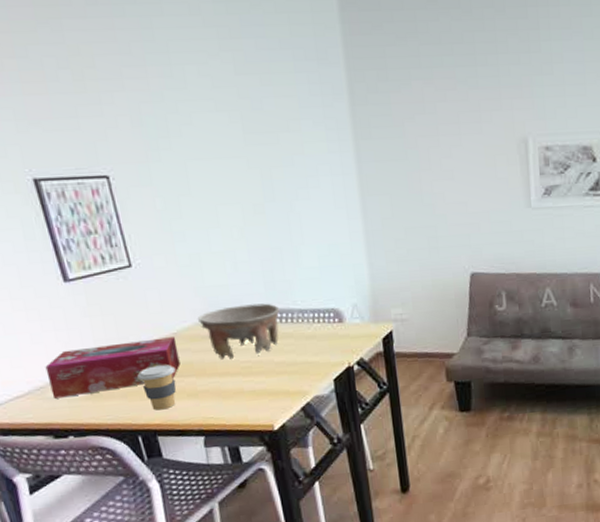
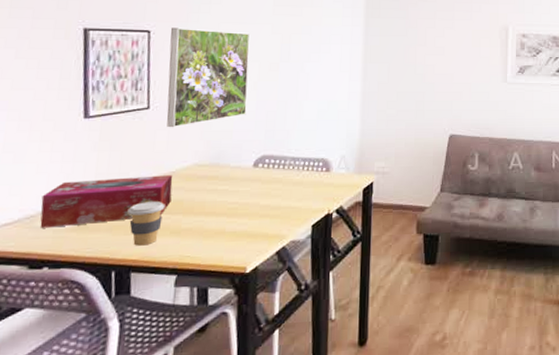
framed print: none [131,169,239,287] -> present [167,27,251,128]
bowl: present [197,303,280,360] -> none [197,149,275,201]

